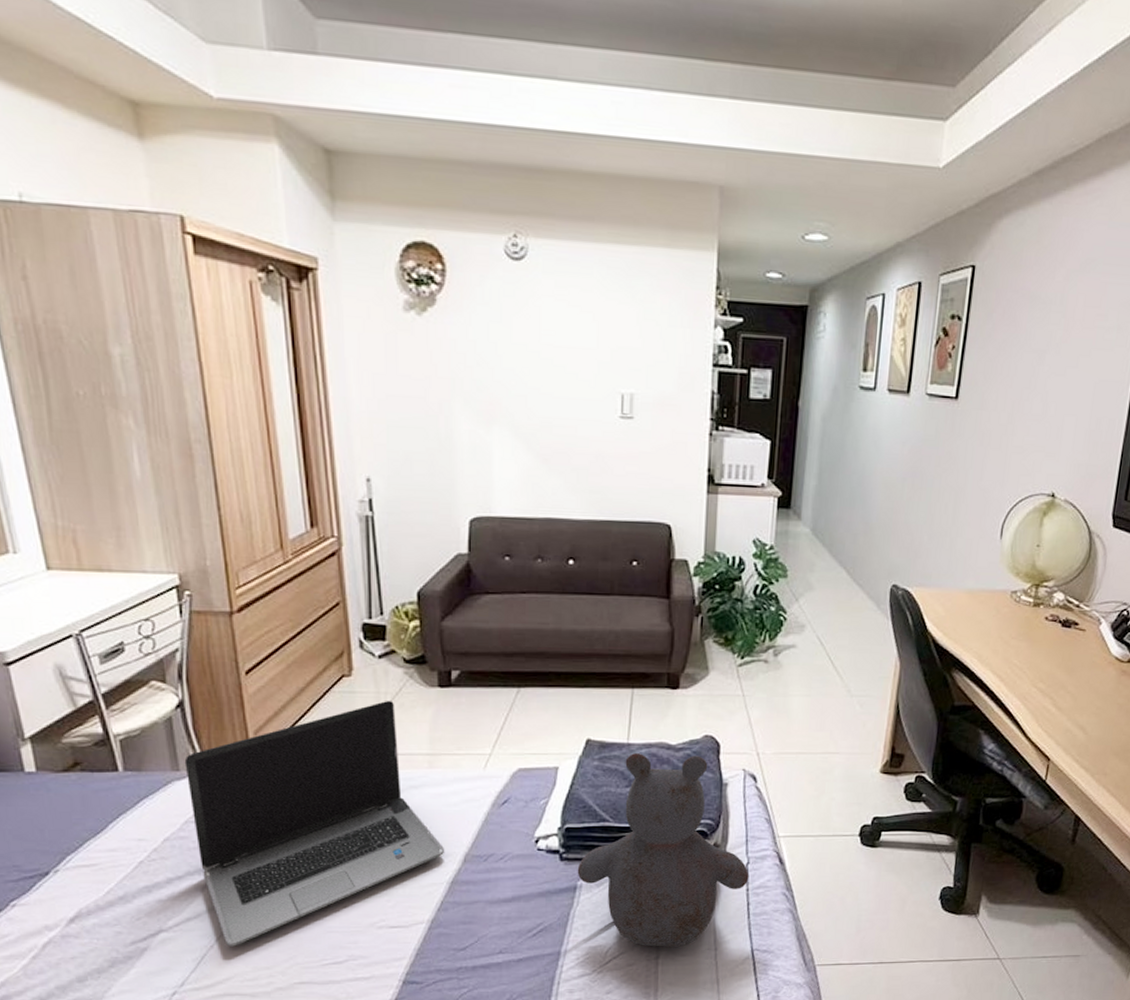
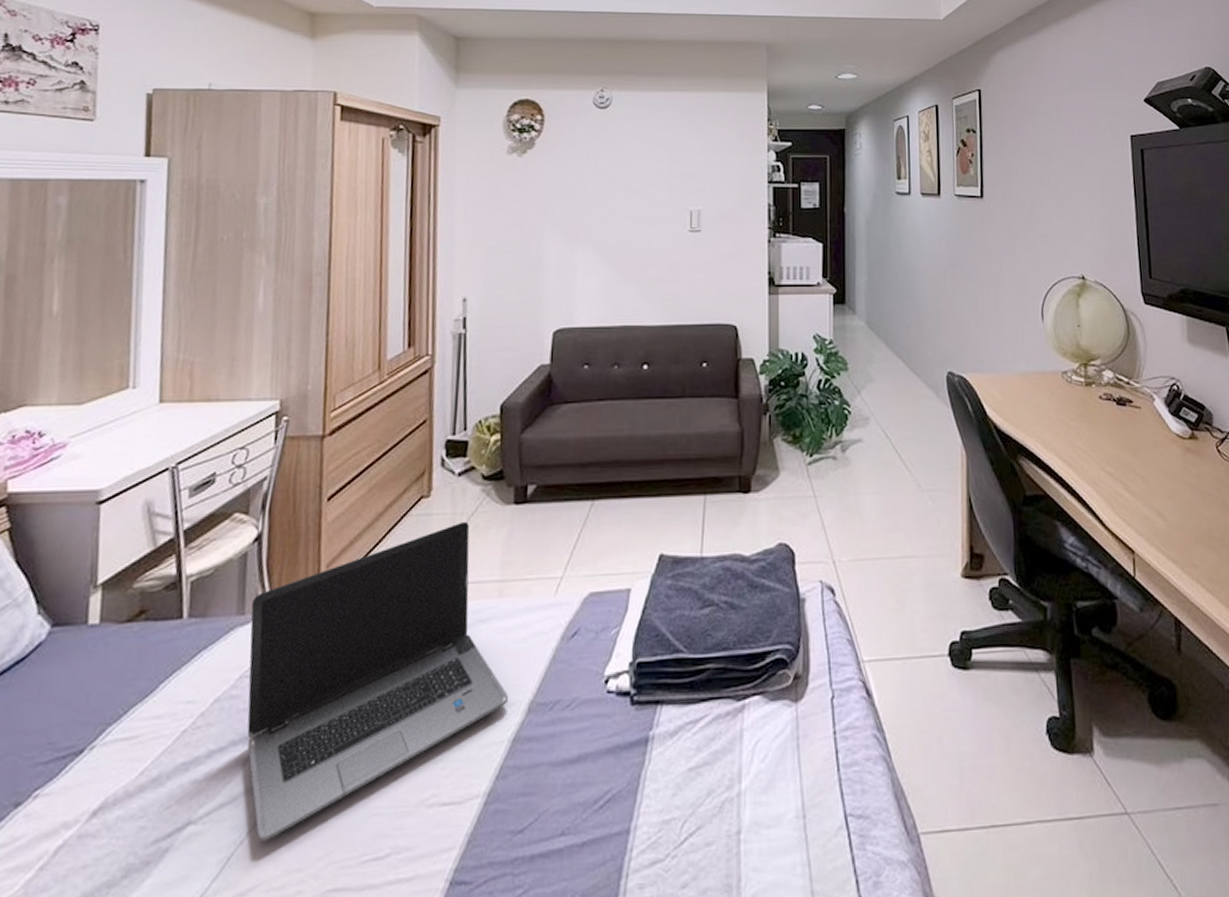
teddy bear: present [577,753,749,947] -> none [649,567,836,817]

